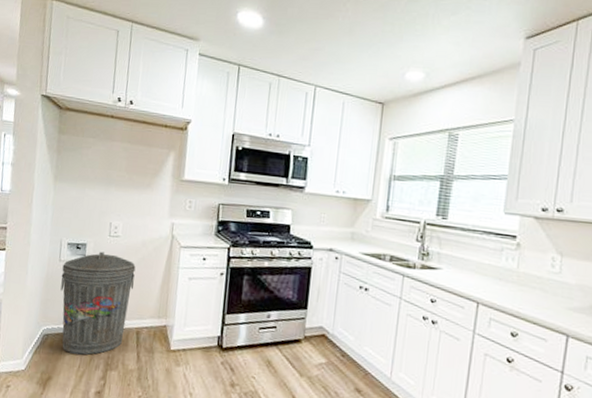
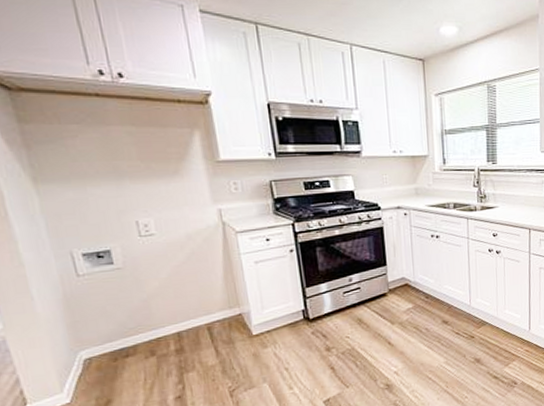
trash can: present [60,251,136,355] -> none [84,255,192,370]

